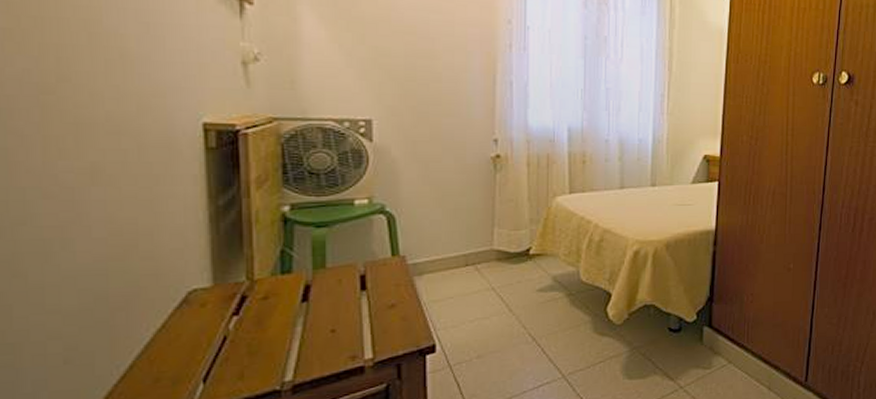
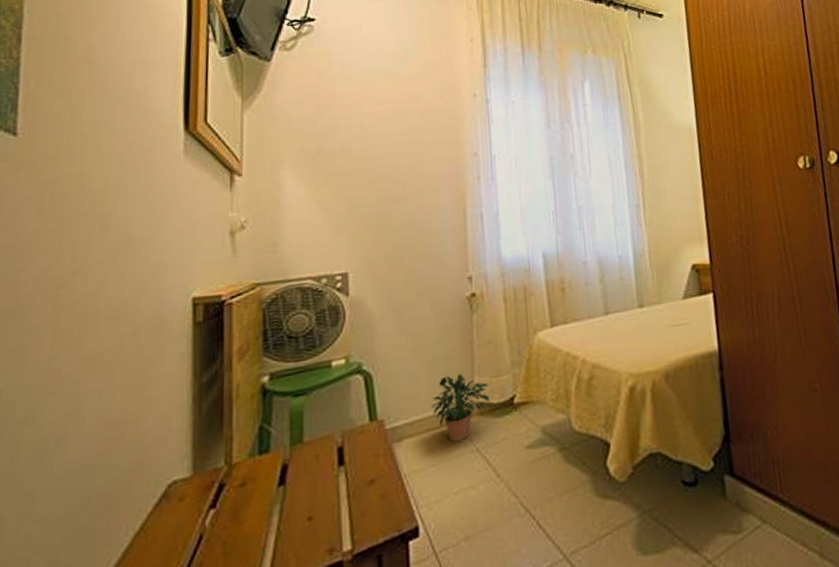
potted plant: none [452,224,508,280] -> present [431,374,490,442]

